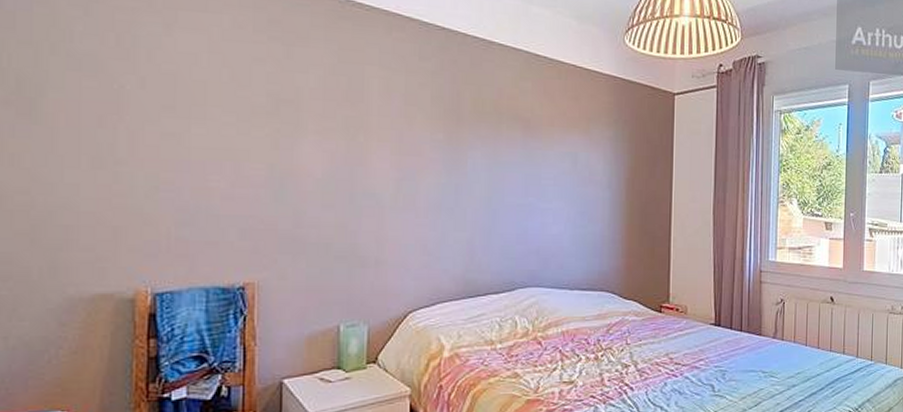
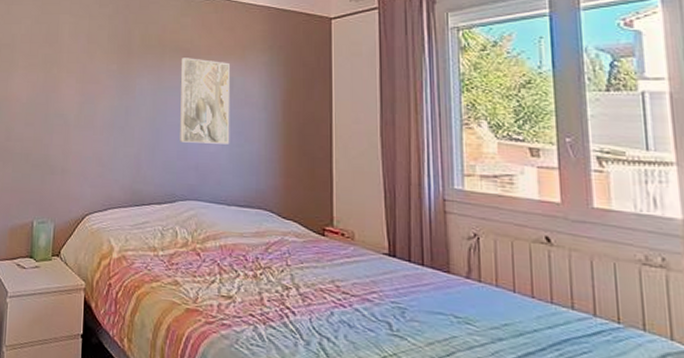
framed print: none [519,128,574,226] -> present [180,58,230,144]

